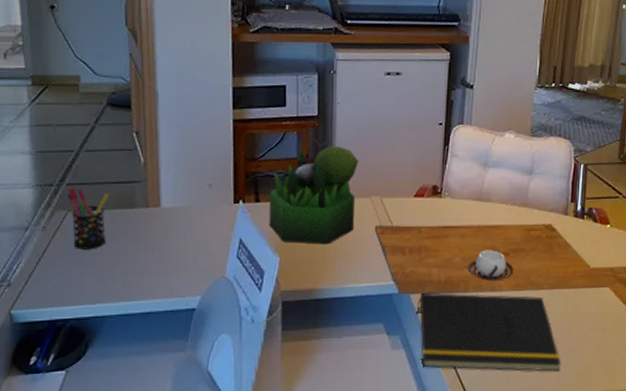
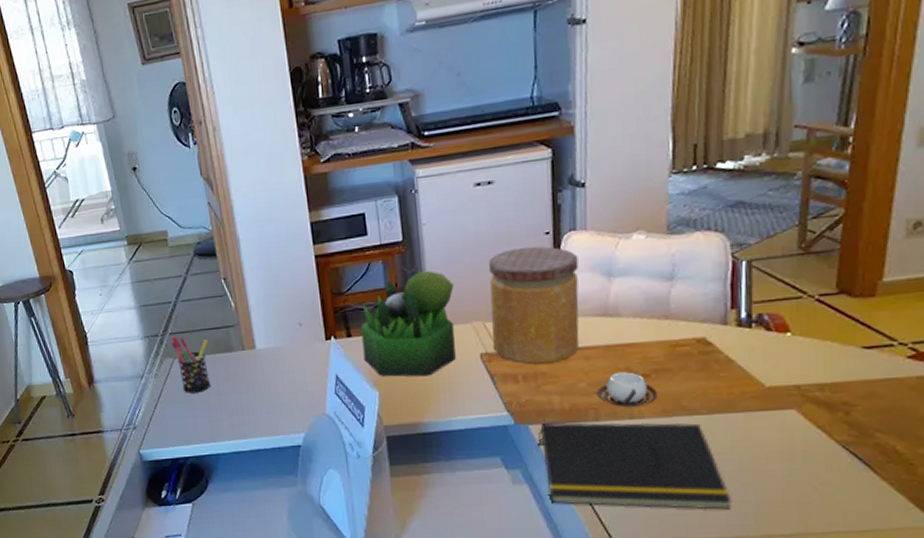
jar: none [386,134,463,239] -> present [488,246,579,364]

